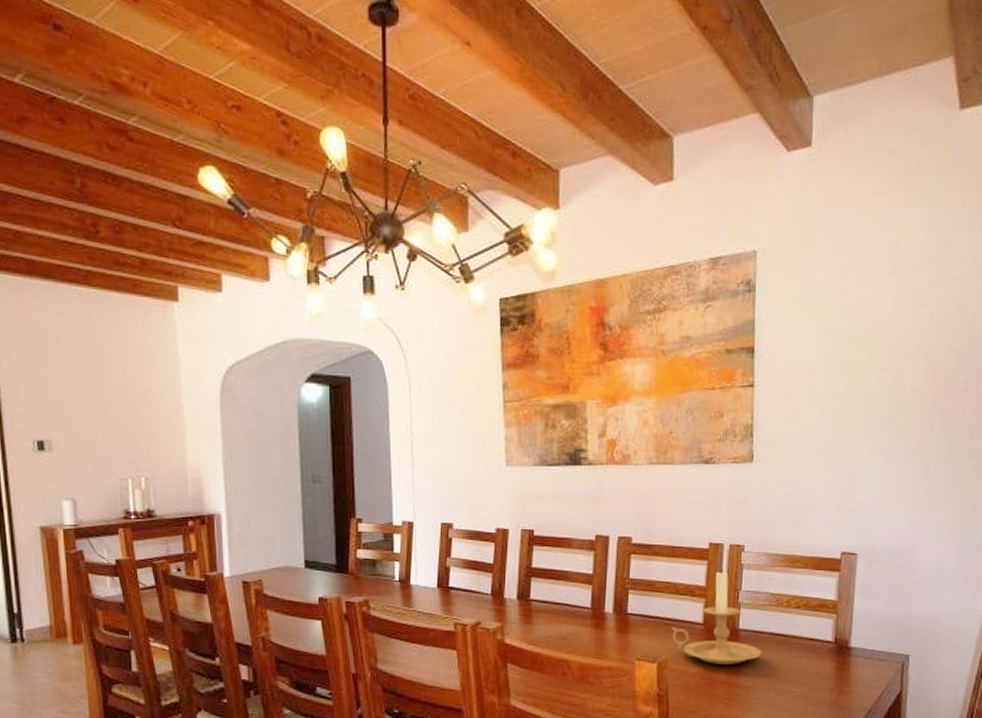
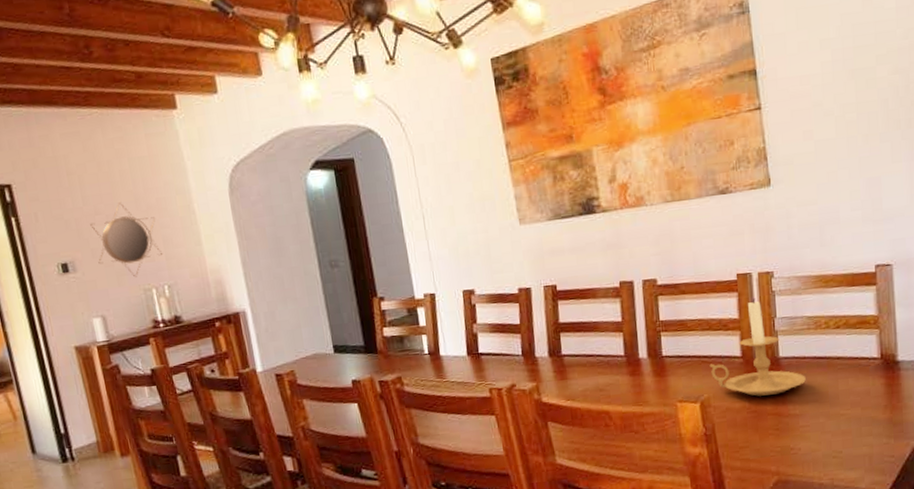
home mirror: none [73,387,144,465] -> present [90,202,163,277]

